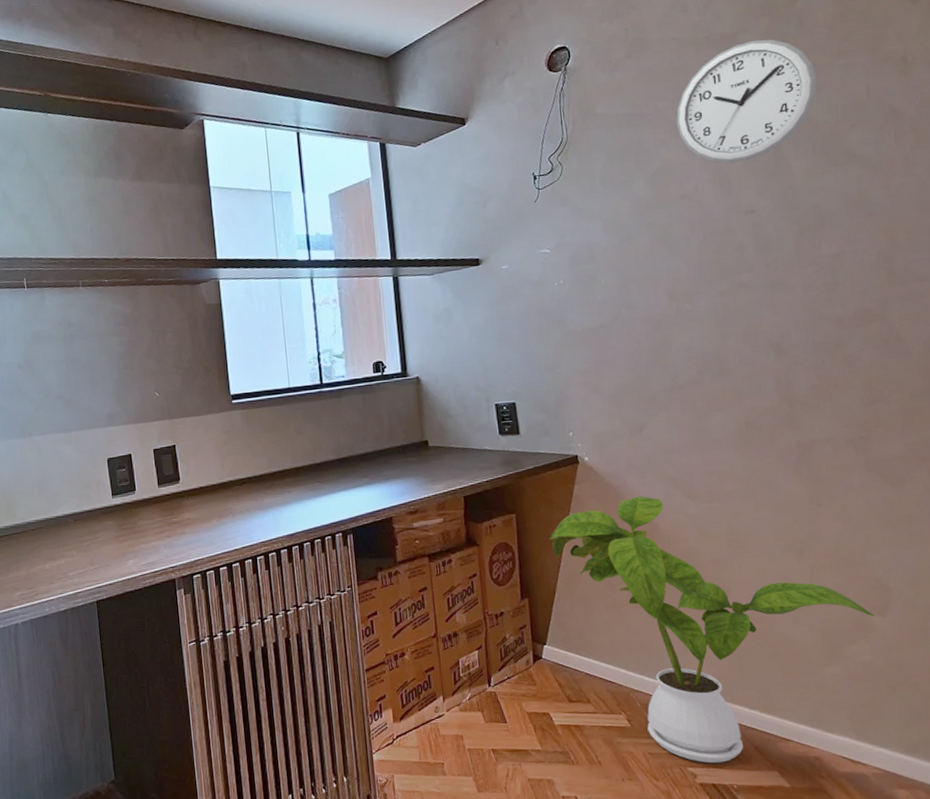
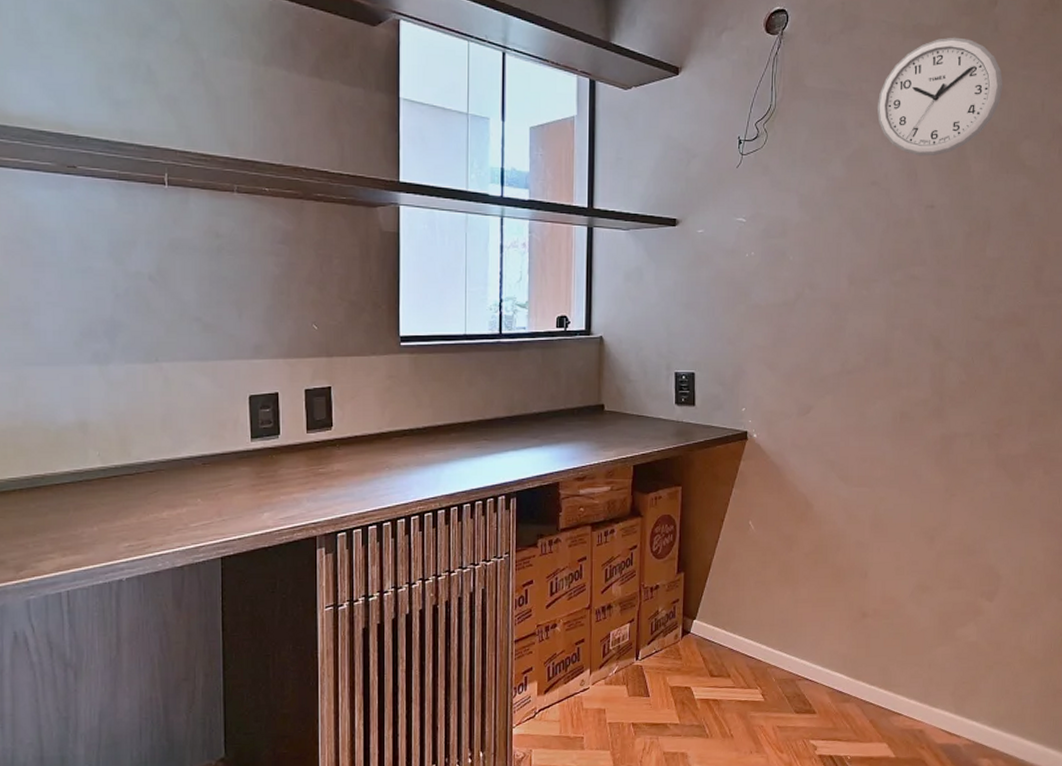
house plant: present [549,495,876,764] -> none [710,476,985,736]

